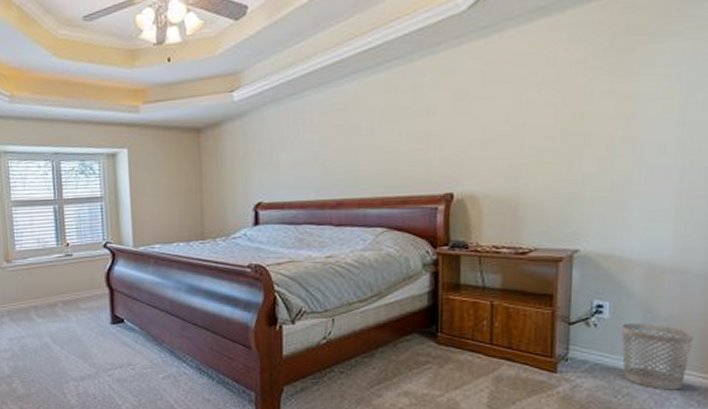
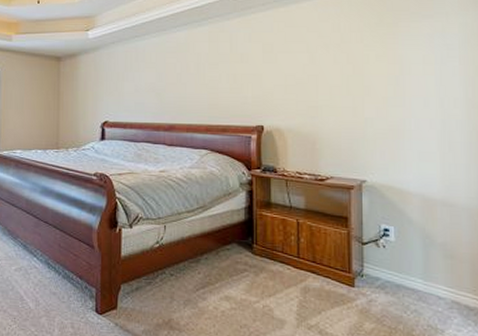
wastebasket: present [620,323,695,390] -> none [405,246,466,310]

